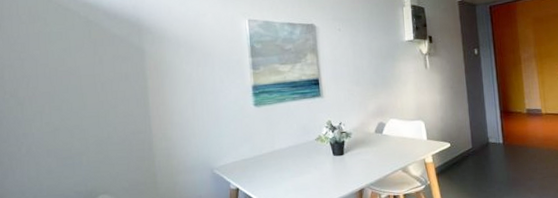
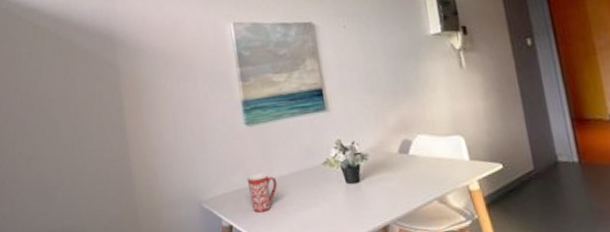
mug: none [253,146,278,178] -> present [247,173,278,213]

